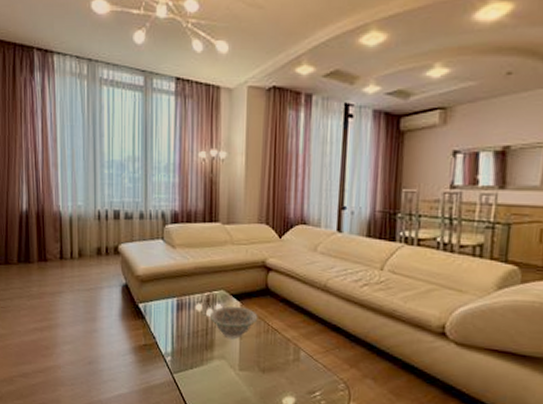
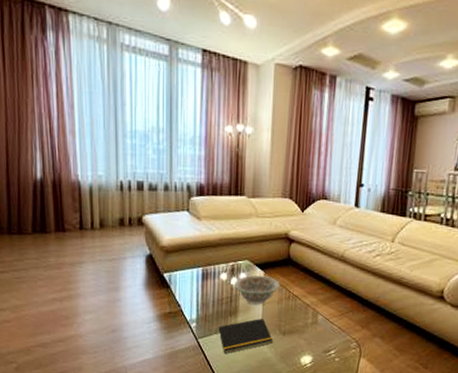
notepad: none [194,353,252,391] -> present [218,318,273,354]

